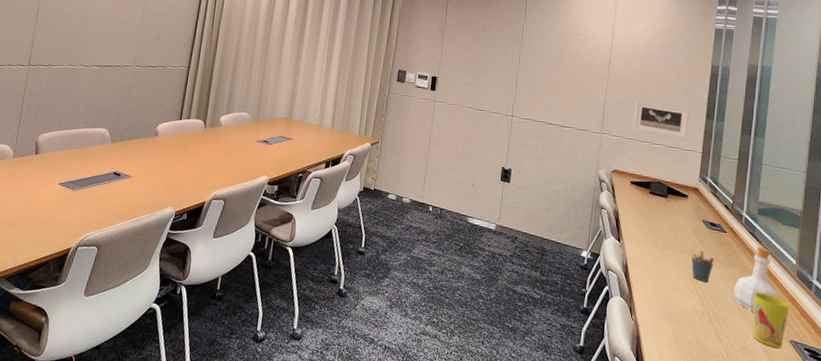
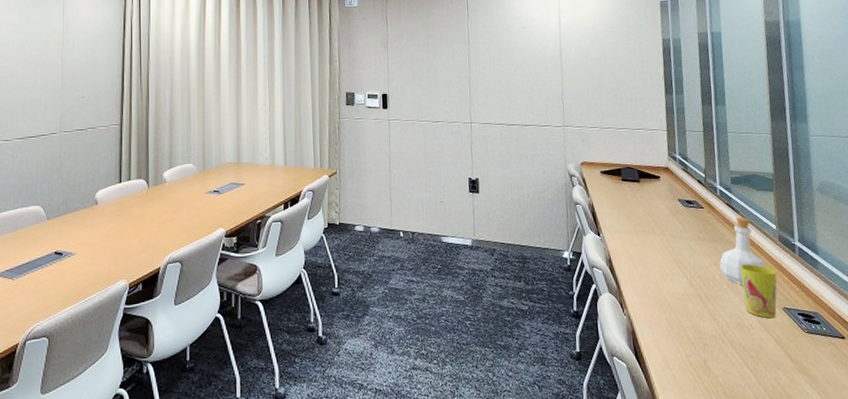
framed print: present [632,100,690,139] -> none [592,86,650,119]
pen holder: present [691,248,715,282] -> none [673,230,697,263]

